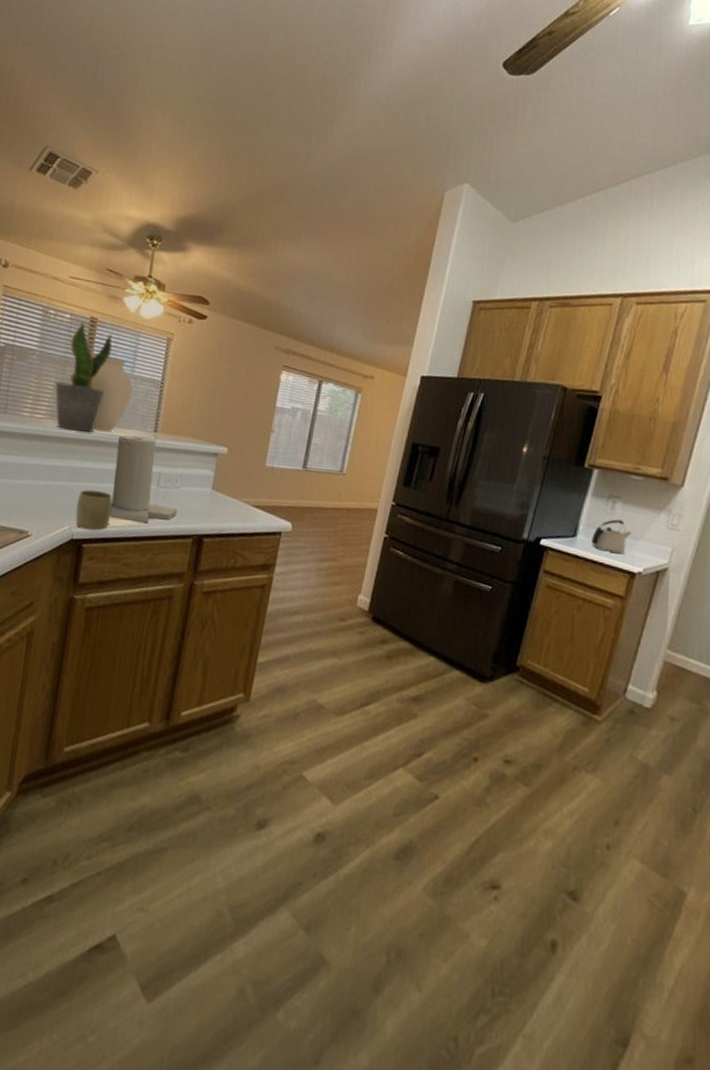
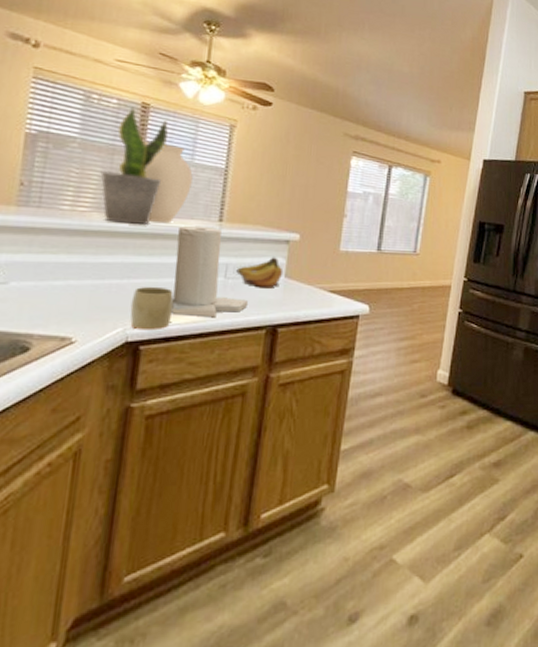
fruit: none [168,468,211,500] -> present [236,257,284,289]

